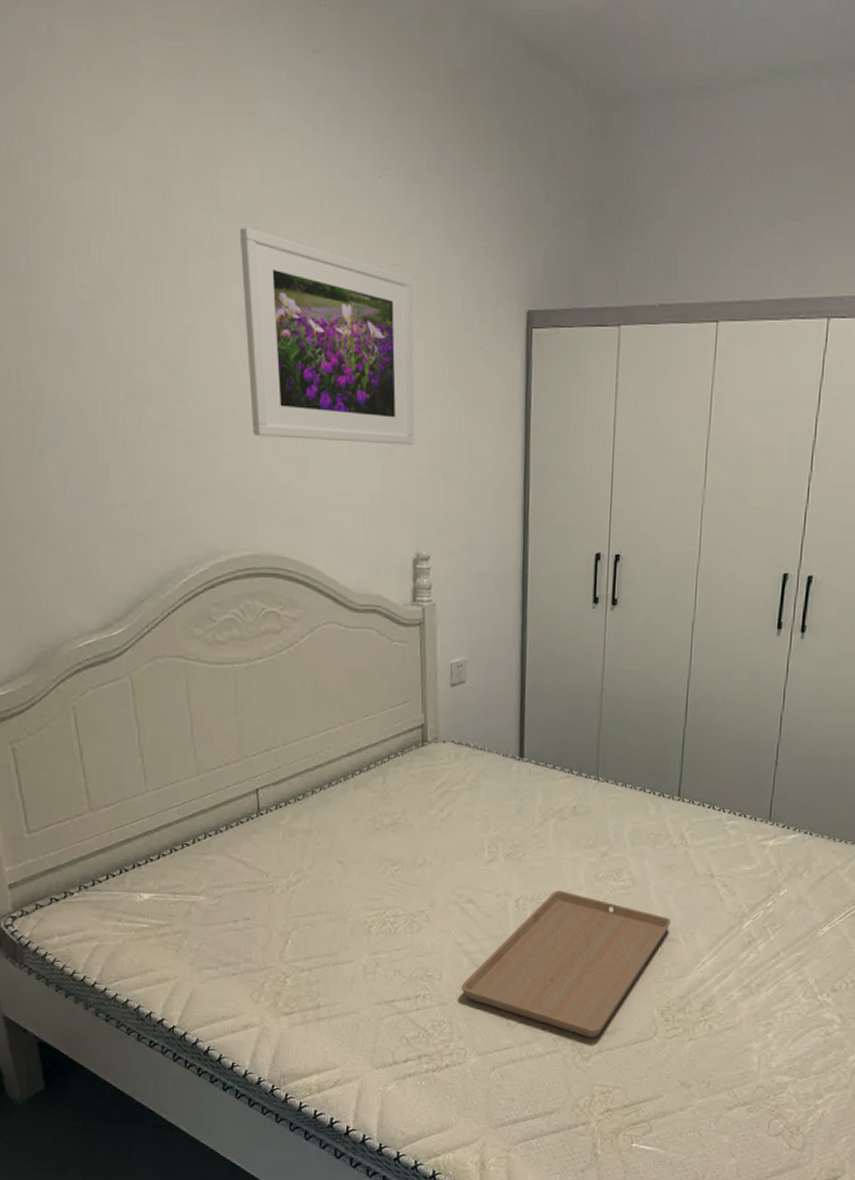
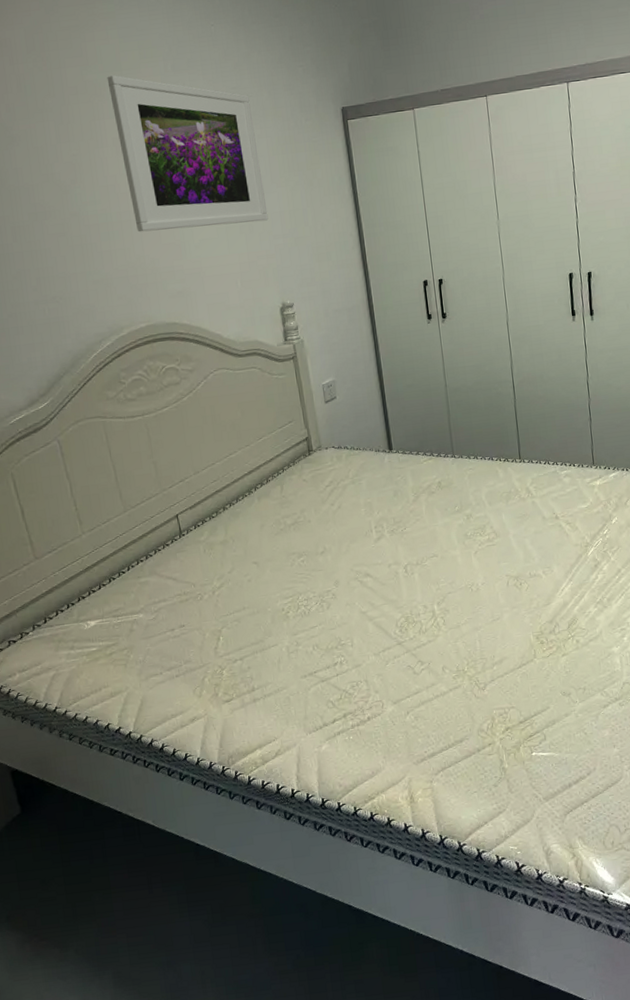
tray: present [461,890,671,1039] -> none [370,552,532,671]

